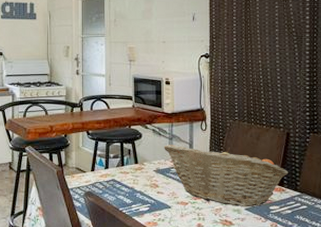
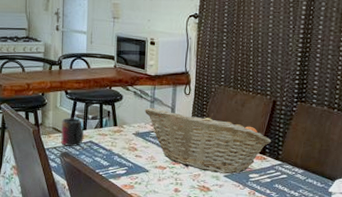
mug: none [83,158,107,185] -> present [60,118,84,146]

